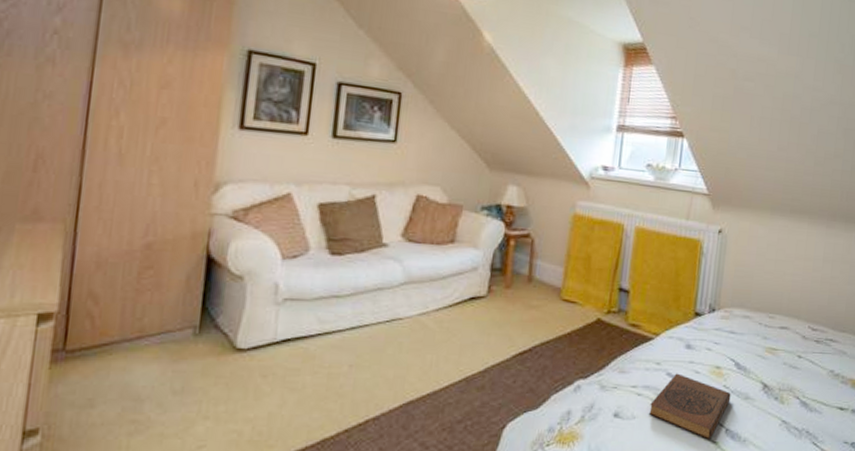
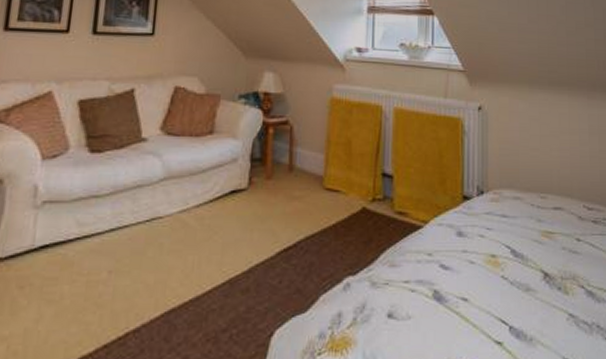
book: present [649,373,731,440] -> none [425,264,511,341]

